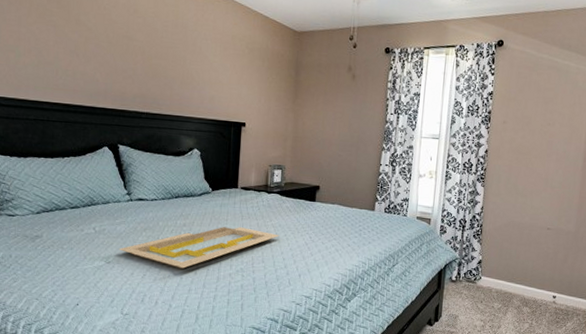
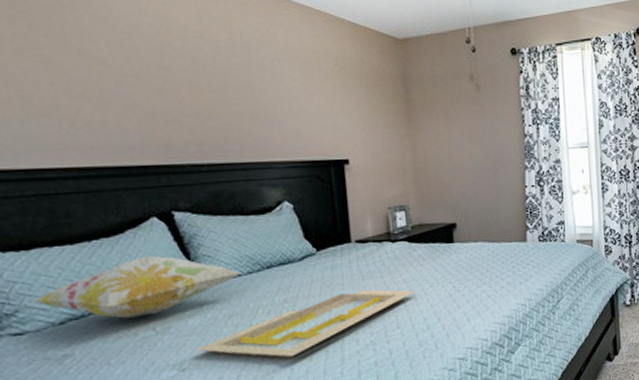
decorative pillow: none [23,174,157,218] -> present [32,255,242,319]

